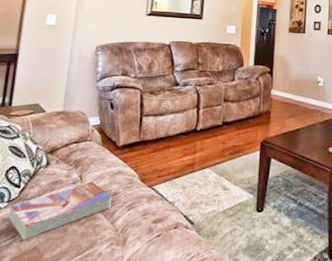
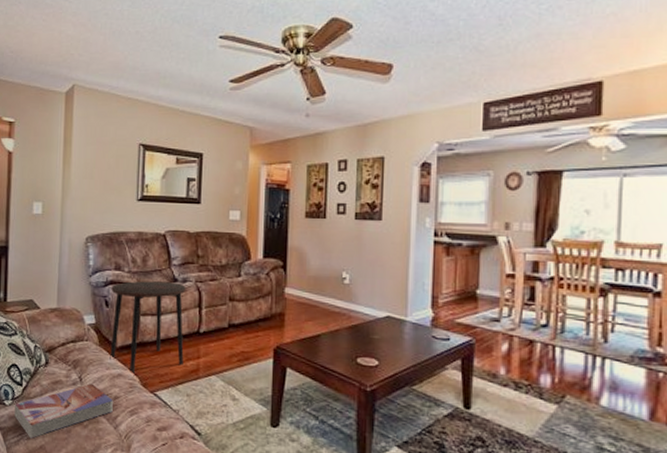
side table: none [111,85,187,173] -> present [110,281,186,377]

